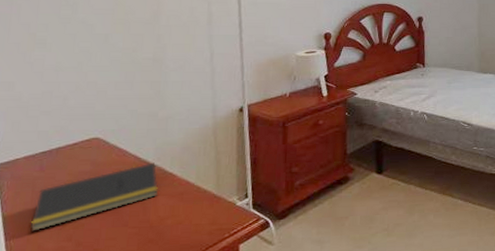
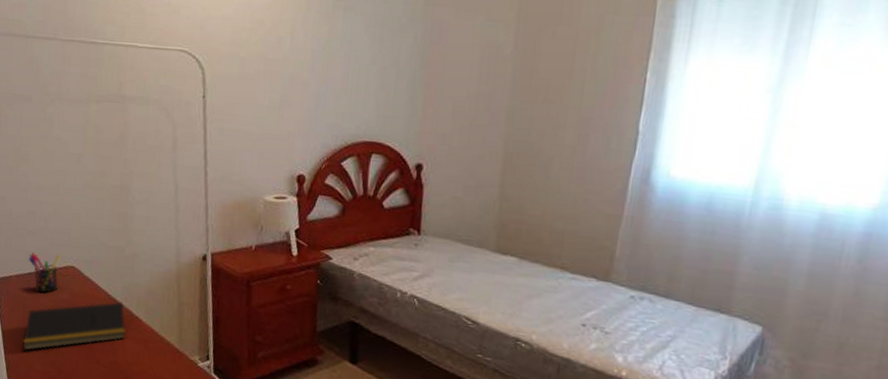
pen holder: none [41,129,82,170] -> present [28,253,61,293]

